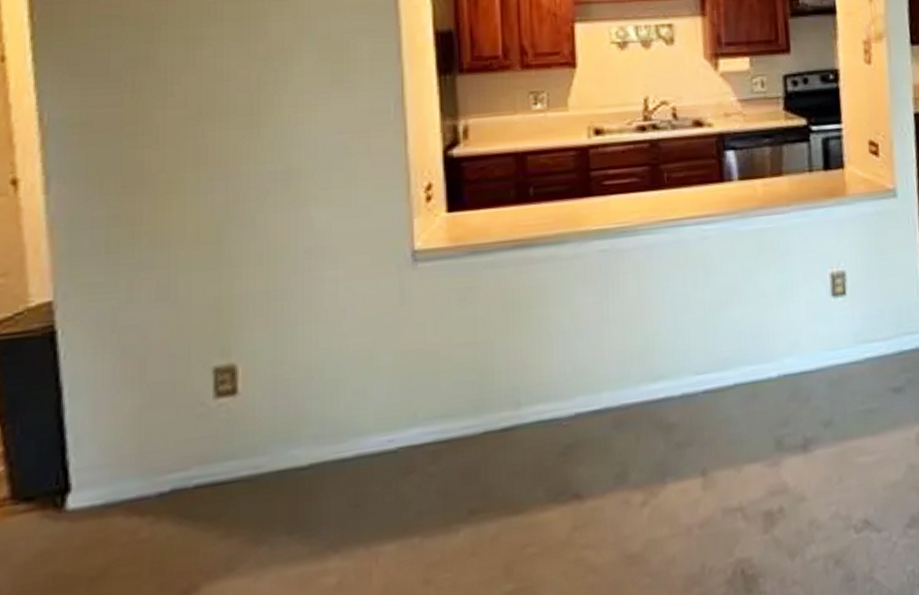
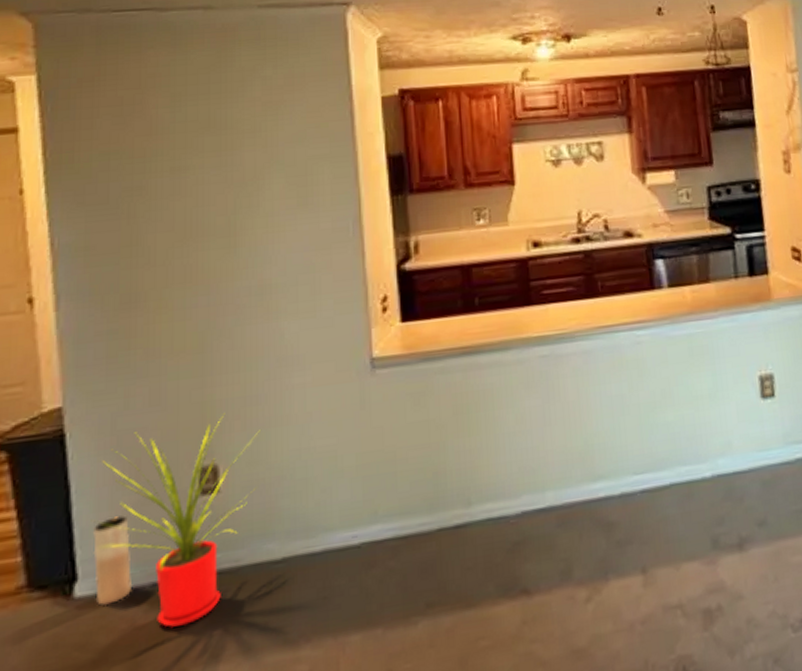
house plant: none [86,309,286,540] -> present [91,413,260,628]
vase: none [88,420,136,519] -> present [92,515,133,607]

